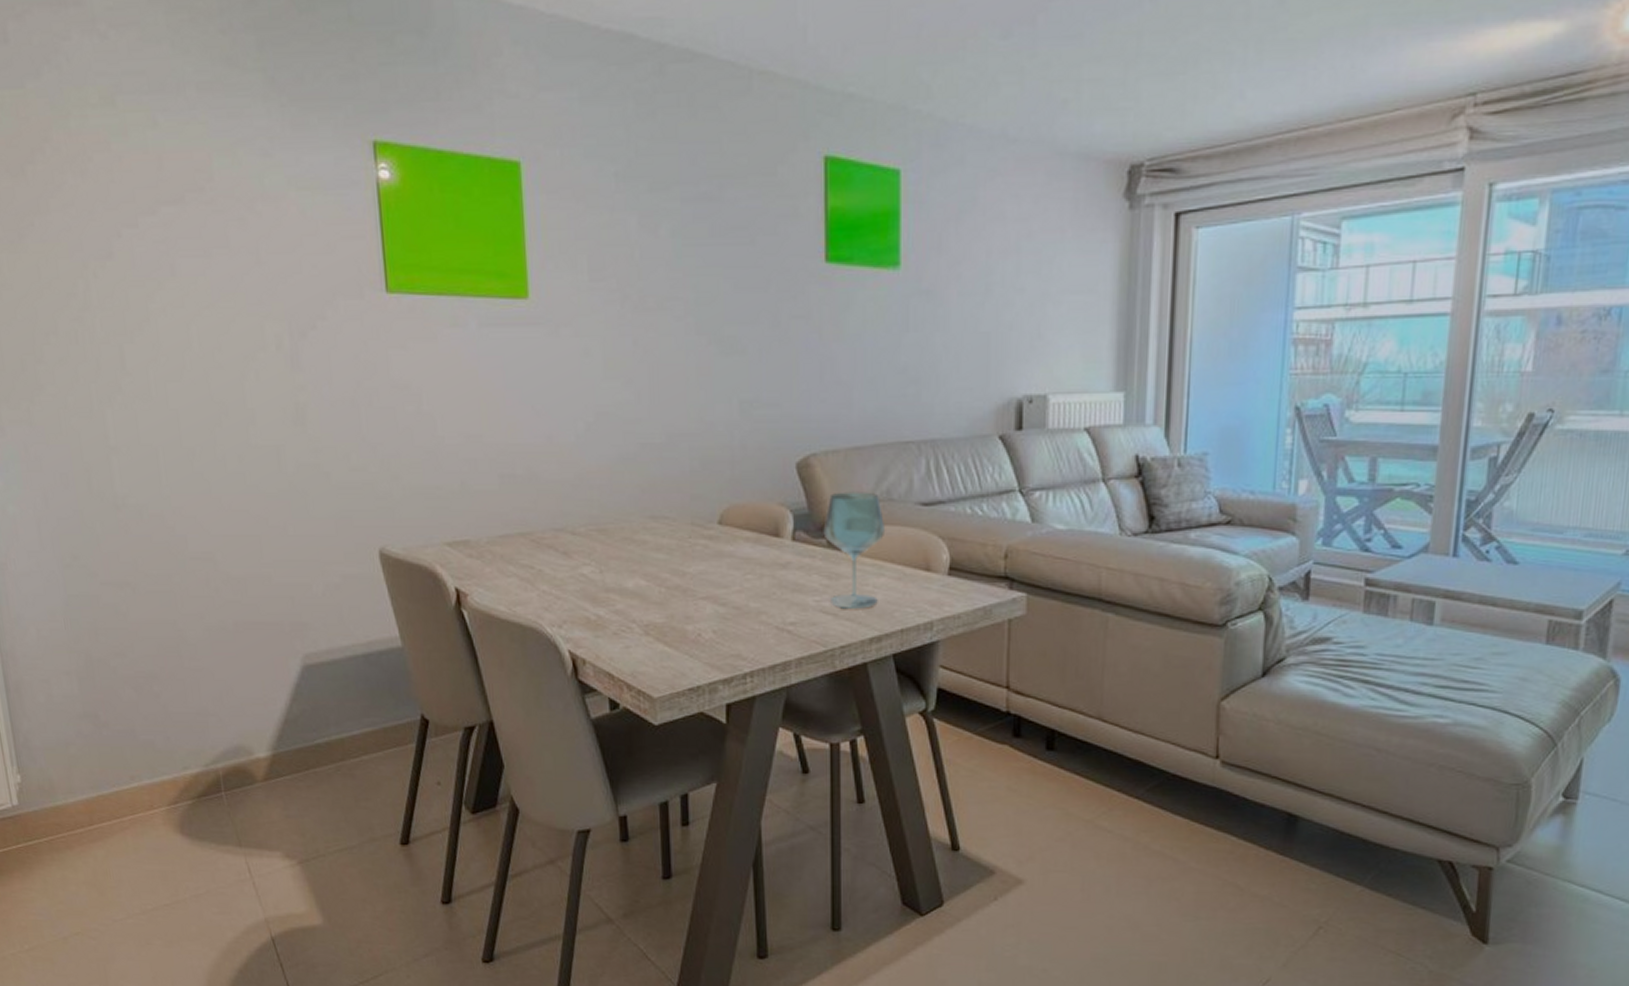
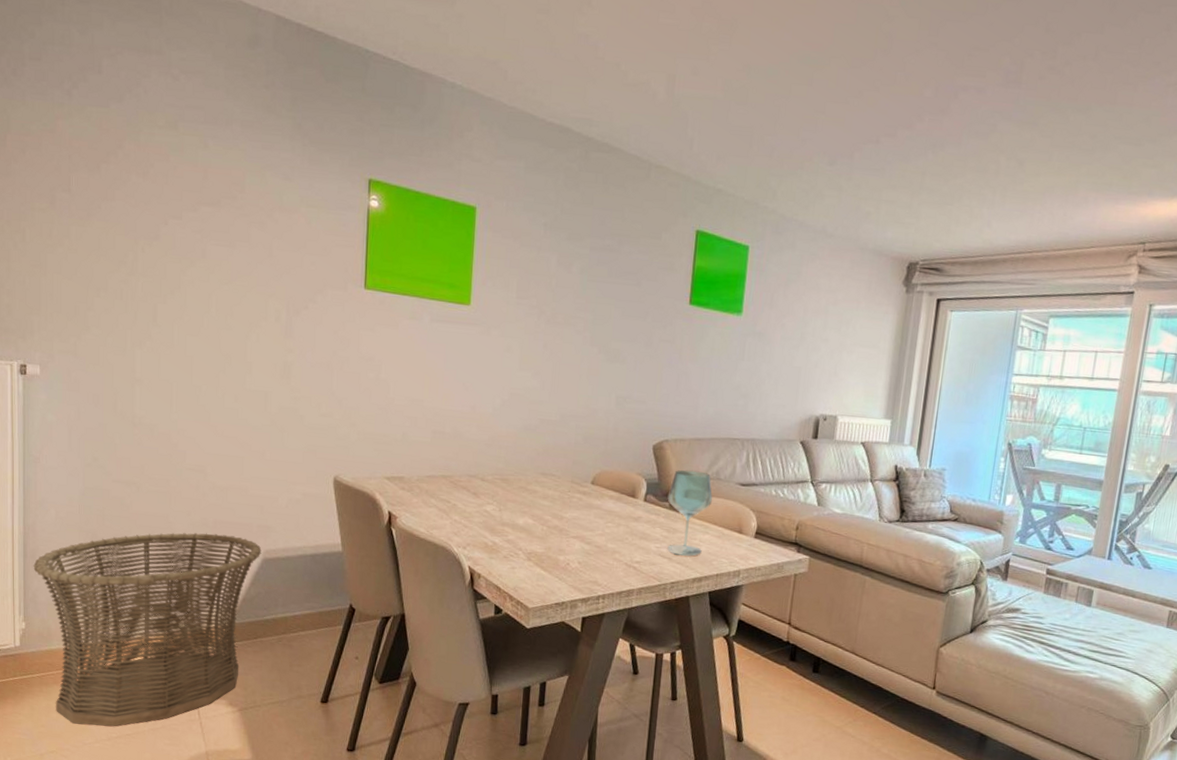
basket: none [19,639,300,897] -> present [33,533,262,727]

